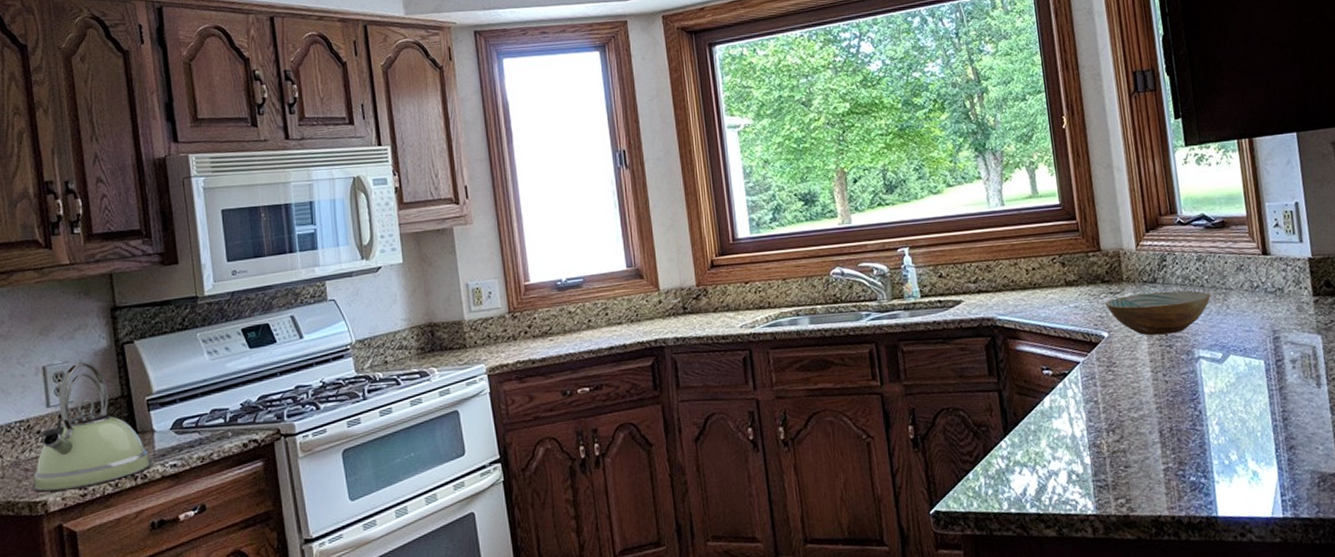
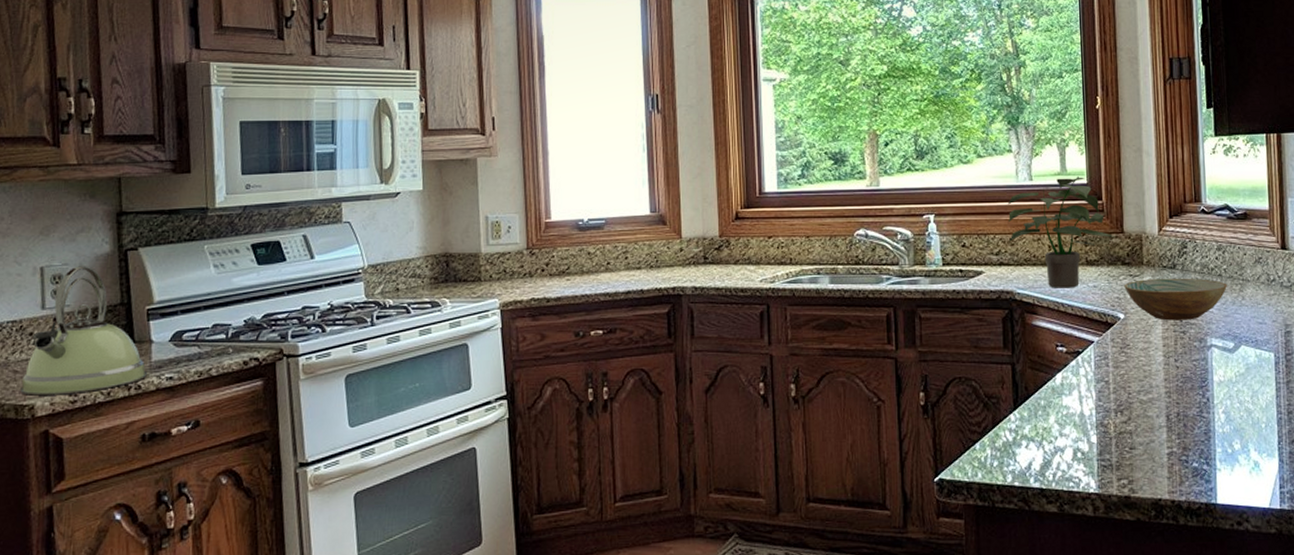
potted plant: none [981,197,1093,312] -> present [1008,175,1115,288]

